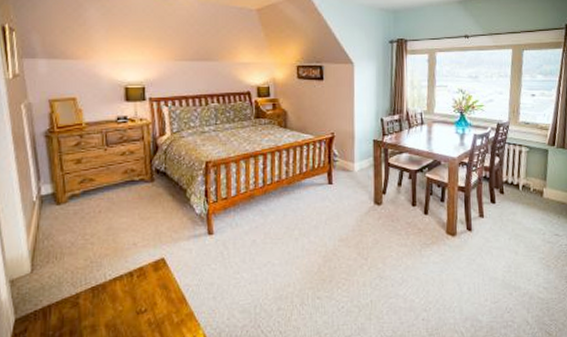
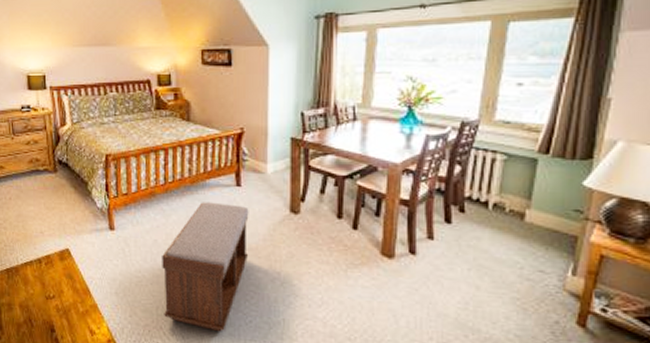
bench: none [260,200,340,322] -> present [162,202,249,332]

